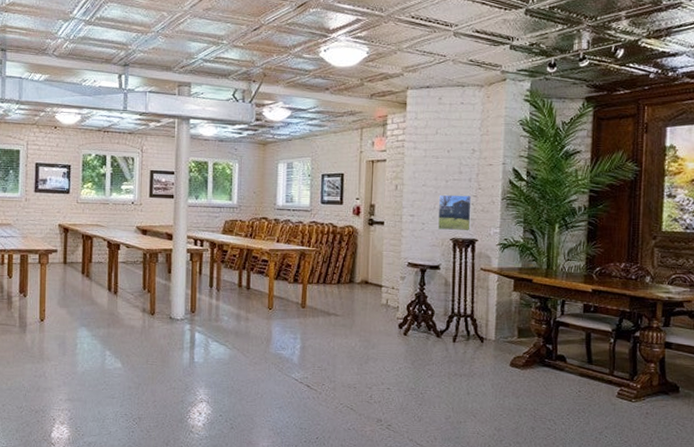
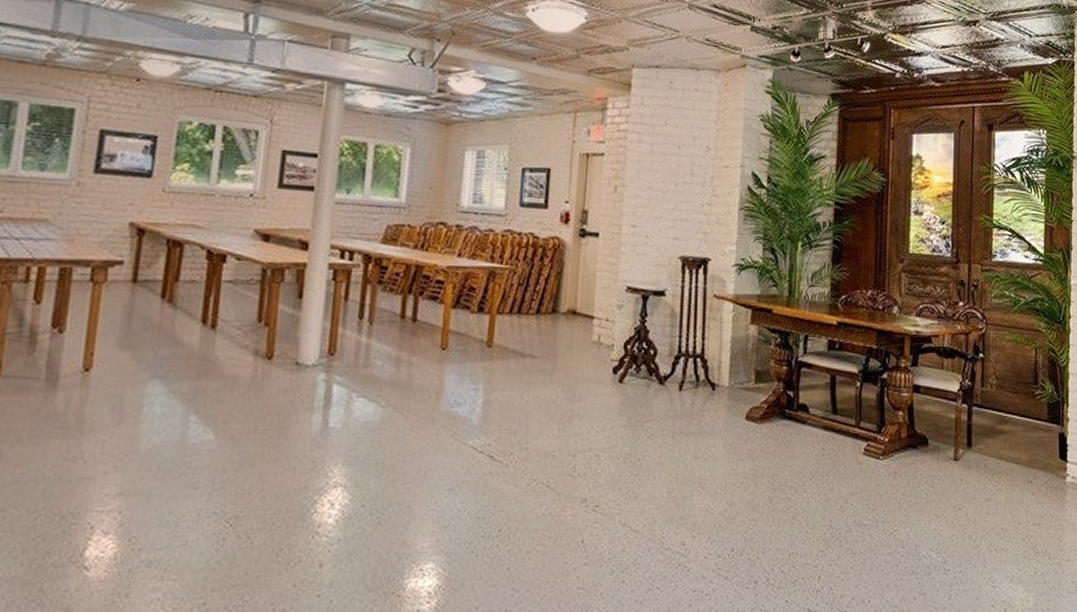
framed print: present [437,194,472,232] -> none [663,200,705,248]

